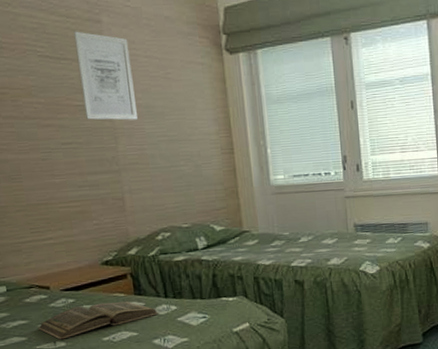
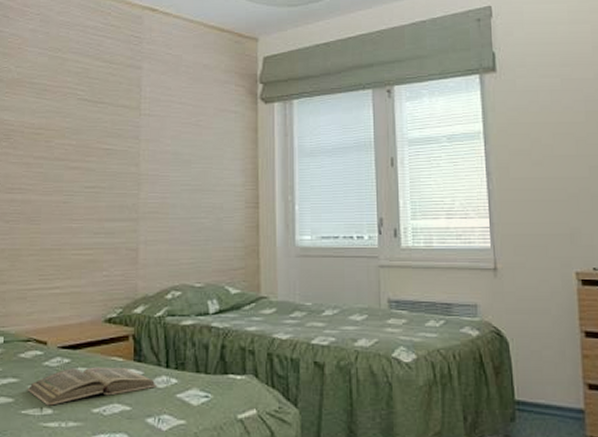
wall art: present [73,31,139,121] -> none [112,76,165,167]

